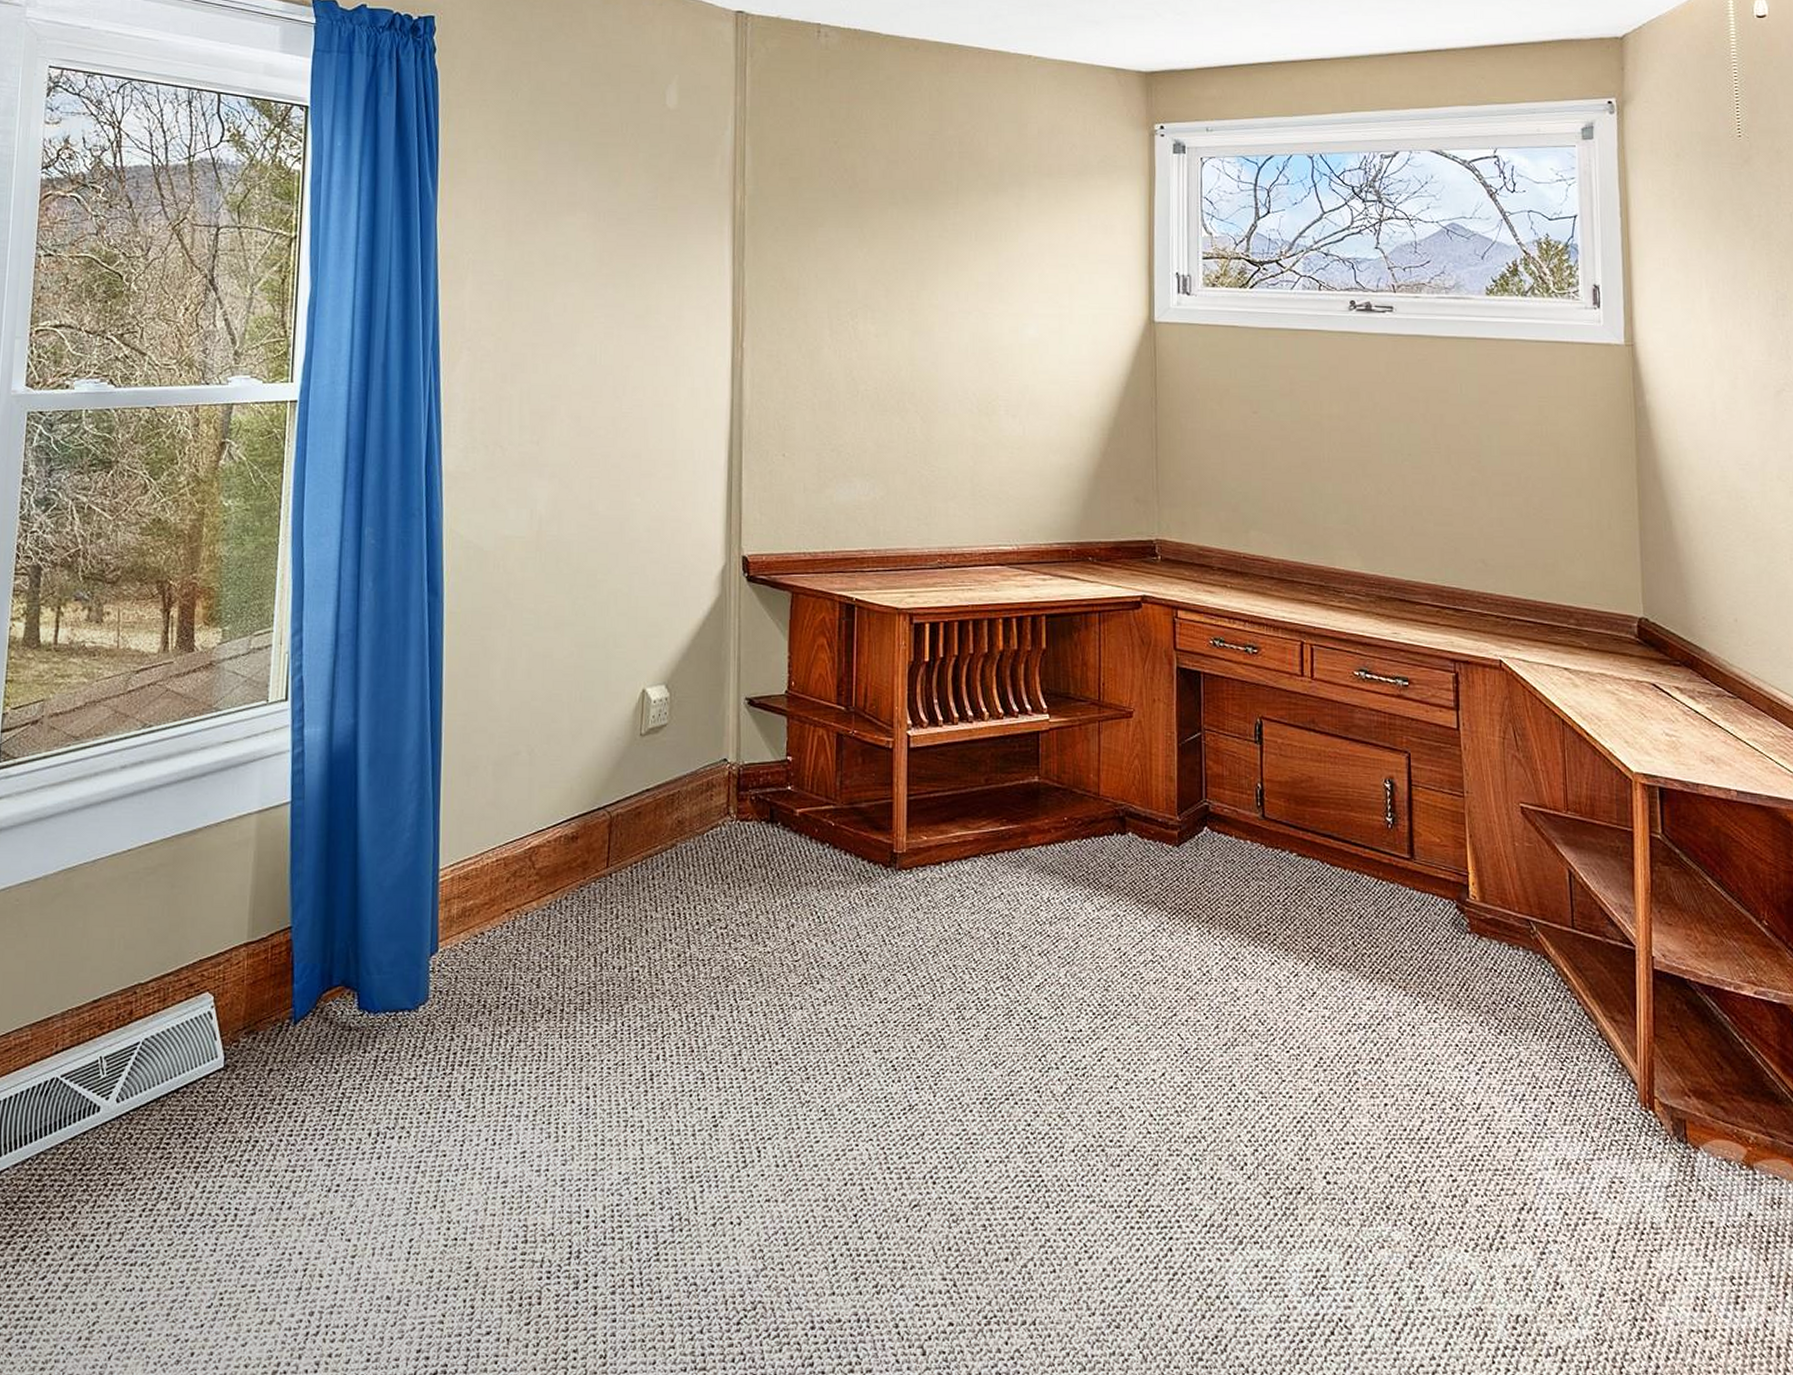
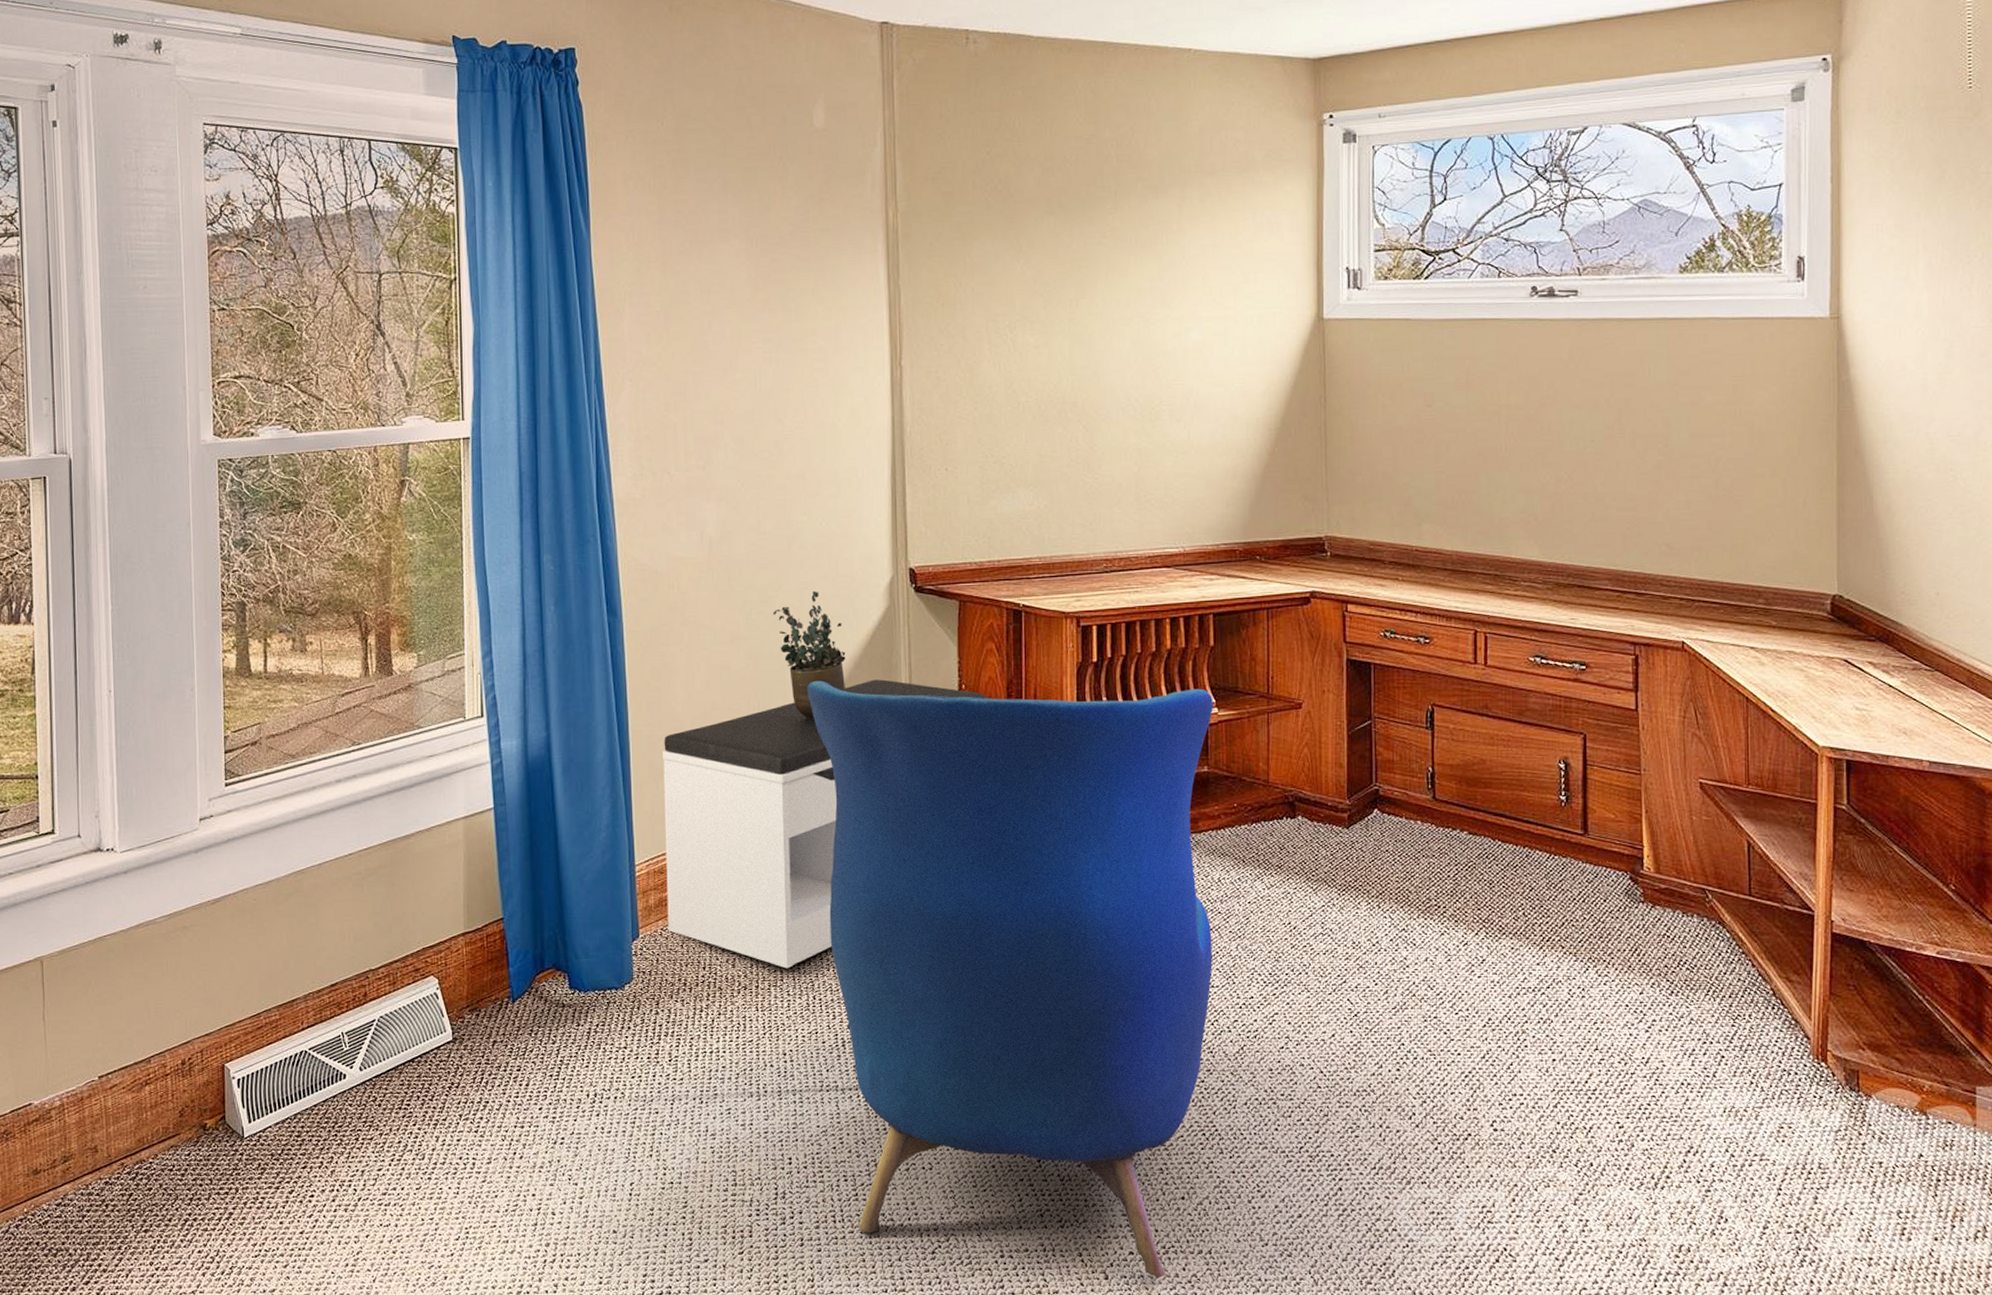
bench: none [470,673,816,991] -> present [662,679,986,969]
potted plant: none [600,576,673,715] -> present [773,590,846,720]
armchair: none [632,672,1045,1353] -> present [807,680,1213,1277]

